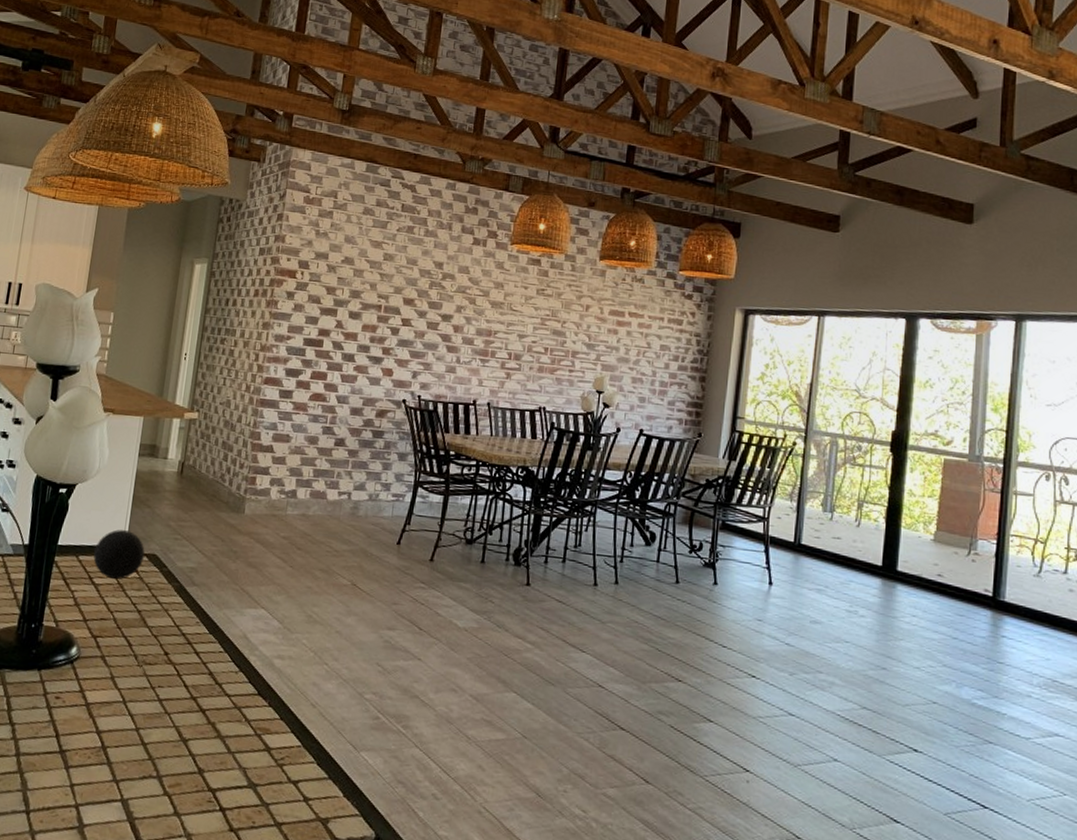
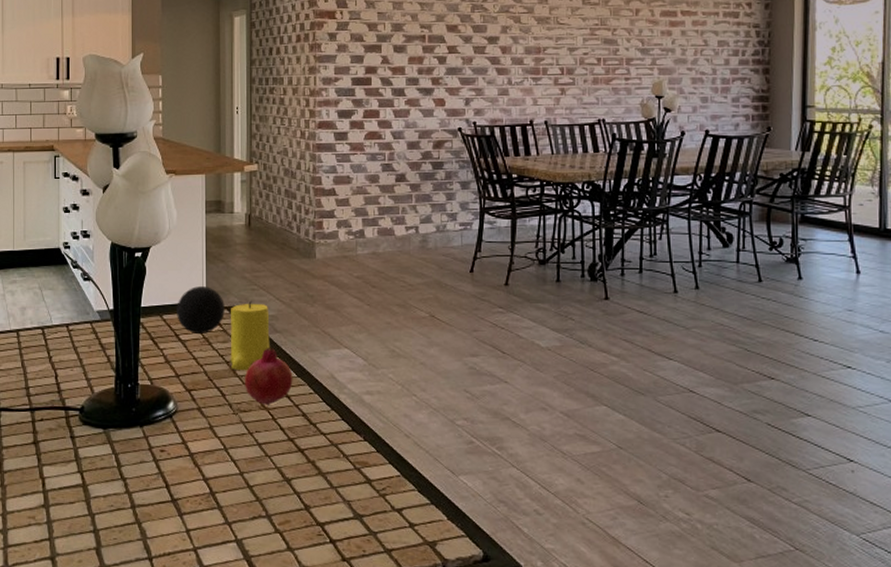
candle: none [142,549,190,622] -> present [230,300,270,371]
fruit: none [153,600,205,661] -> present [244,348,293,406]

